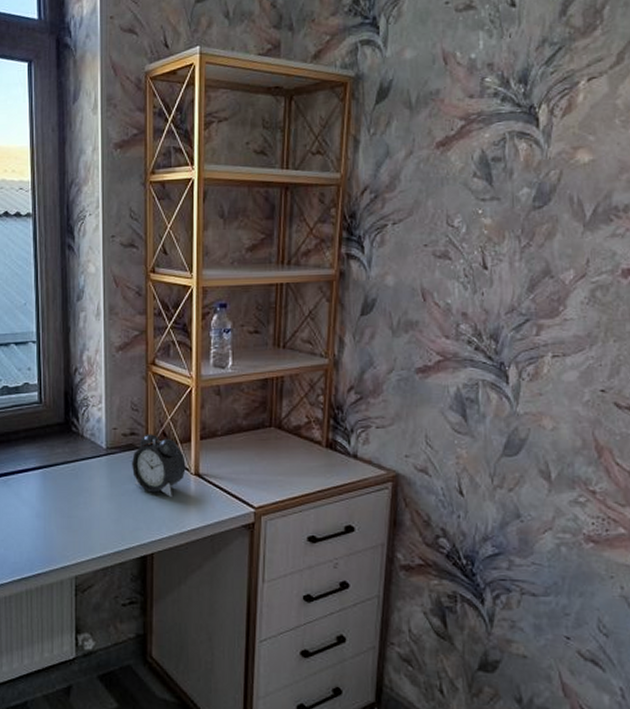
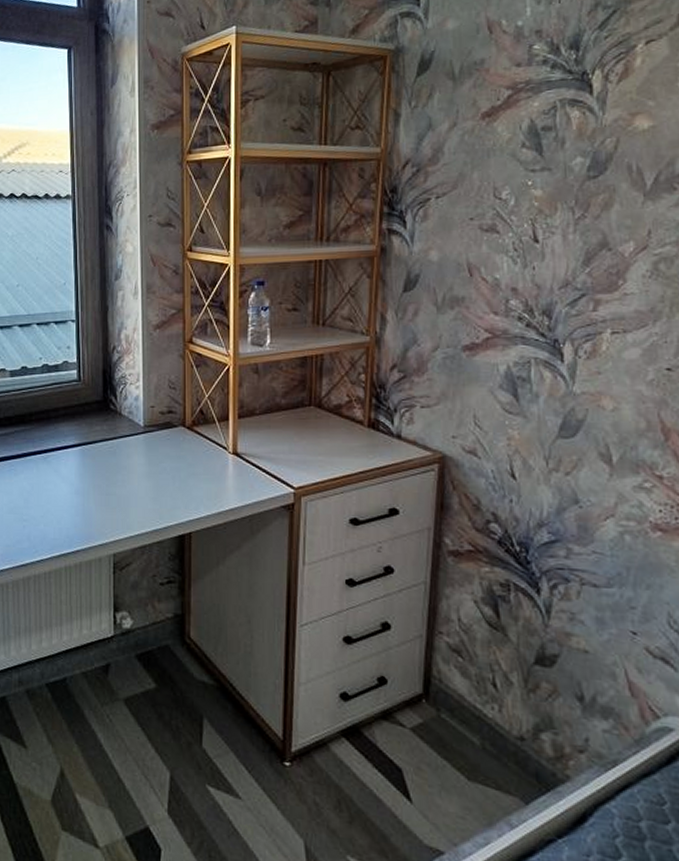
alarm clock: present [131,434,186,497] -> none [168,412,224,476]

